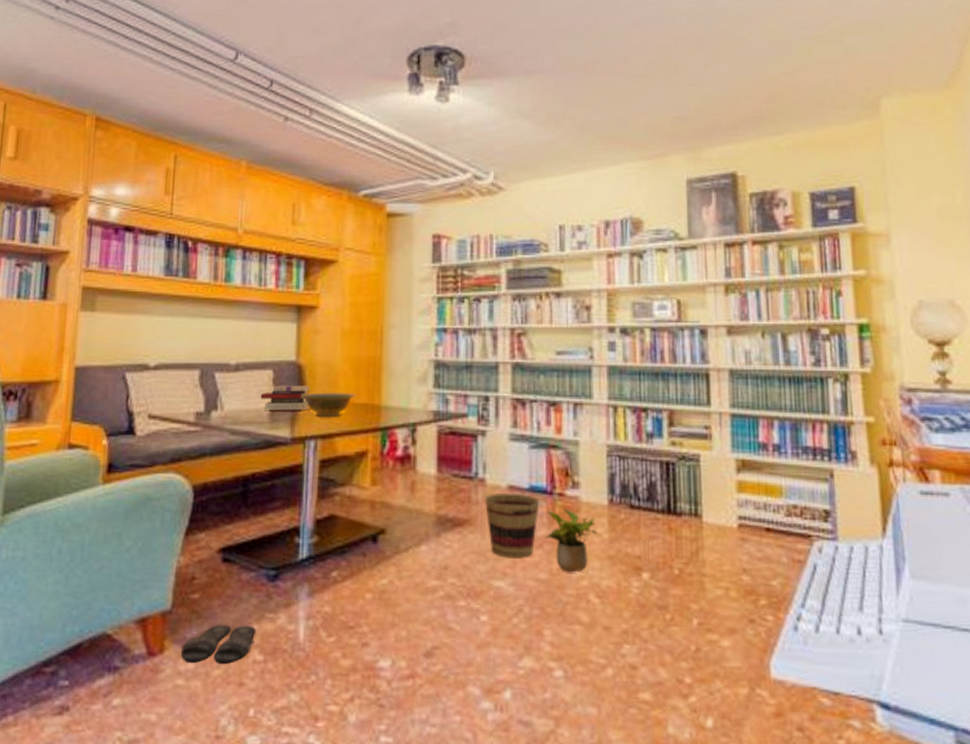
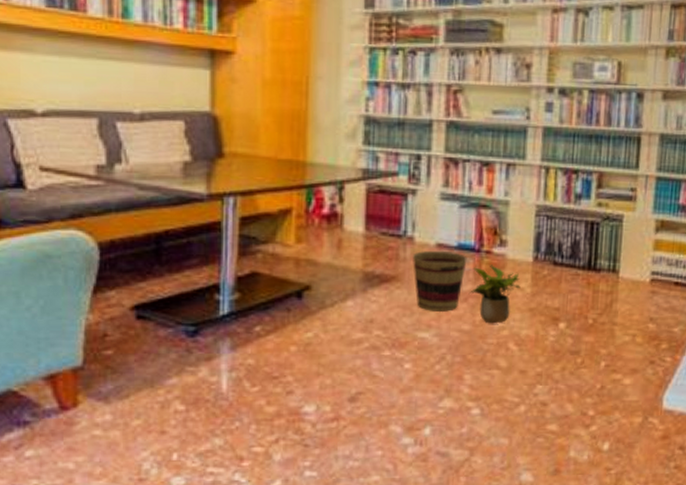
slippers: present [180,624,255,664] -> none [96,378,175,414]
books: present [260,385,310,412] -> none [170,137,227,167]
decorative bowl: present [301,392,356,418] -> none [217,146,279,174]

